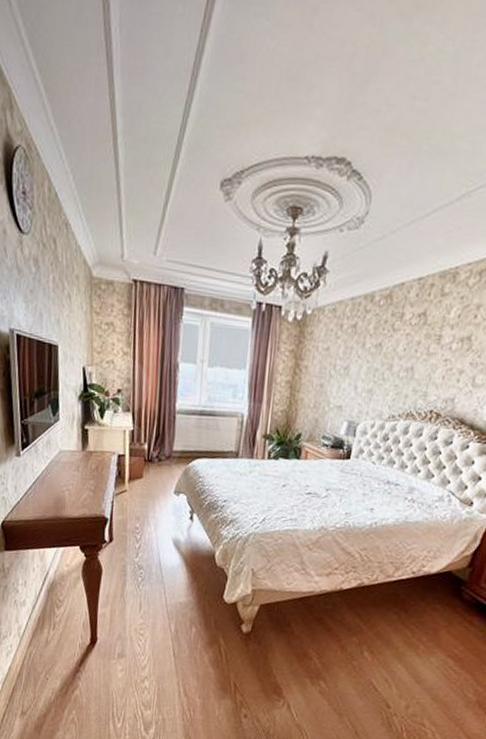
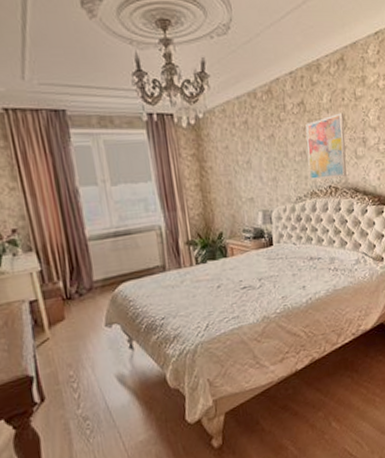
wall art: none [410,331,471,404] -> present [305,113,347,181]

